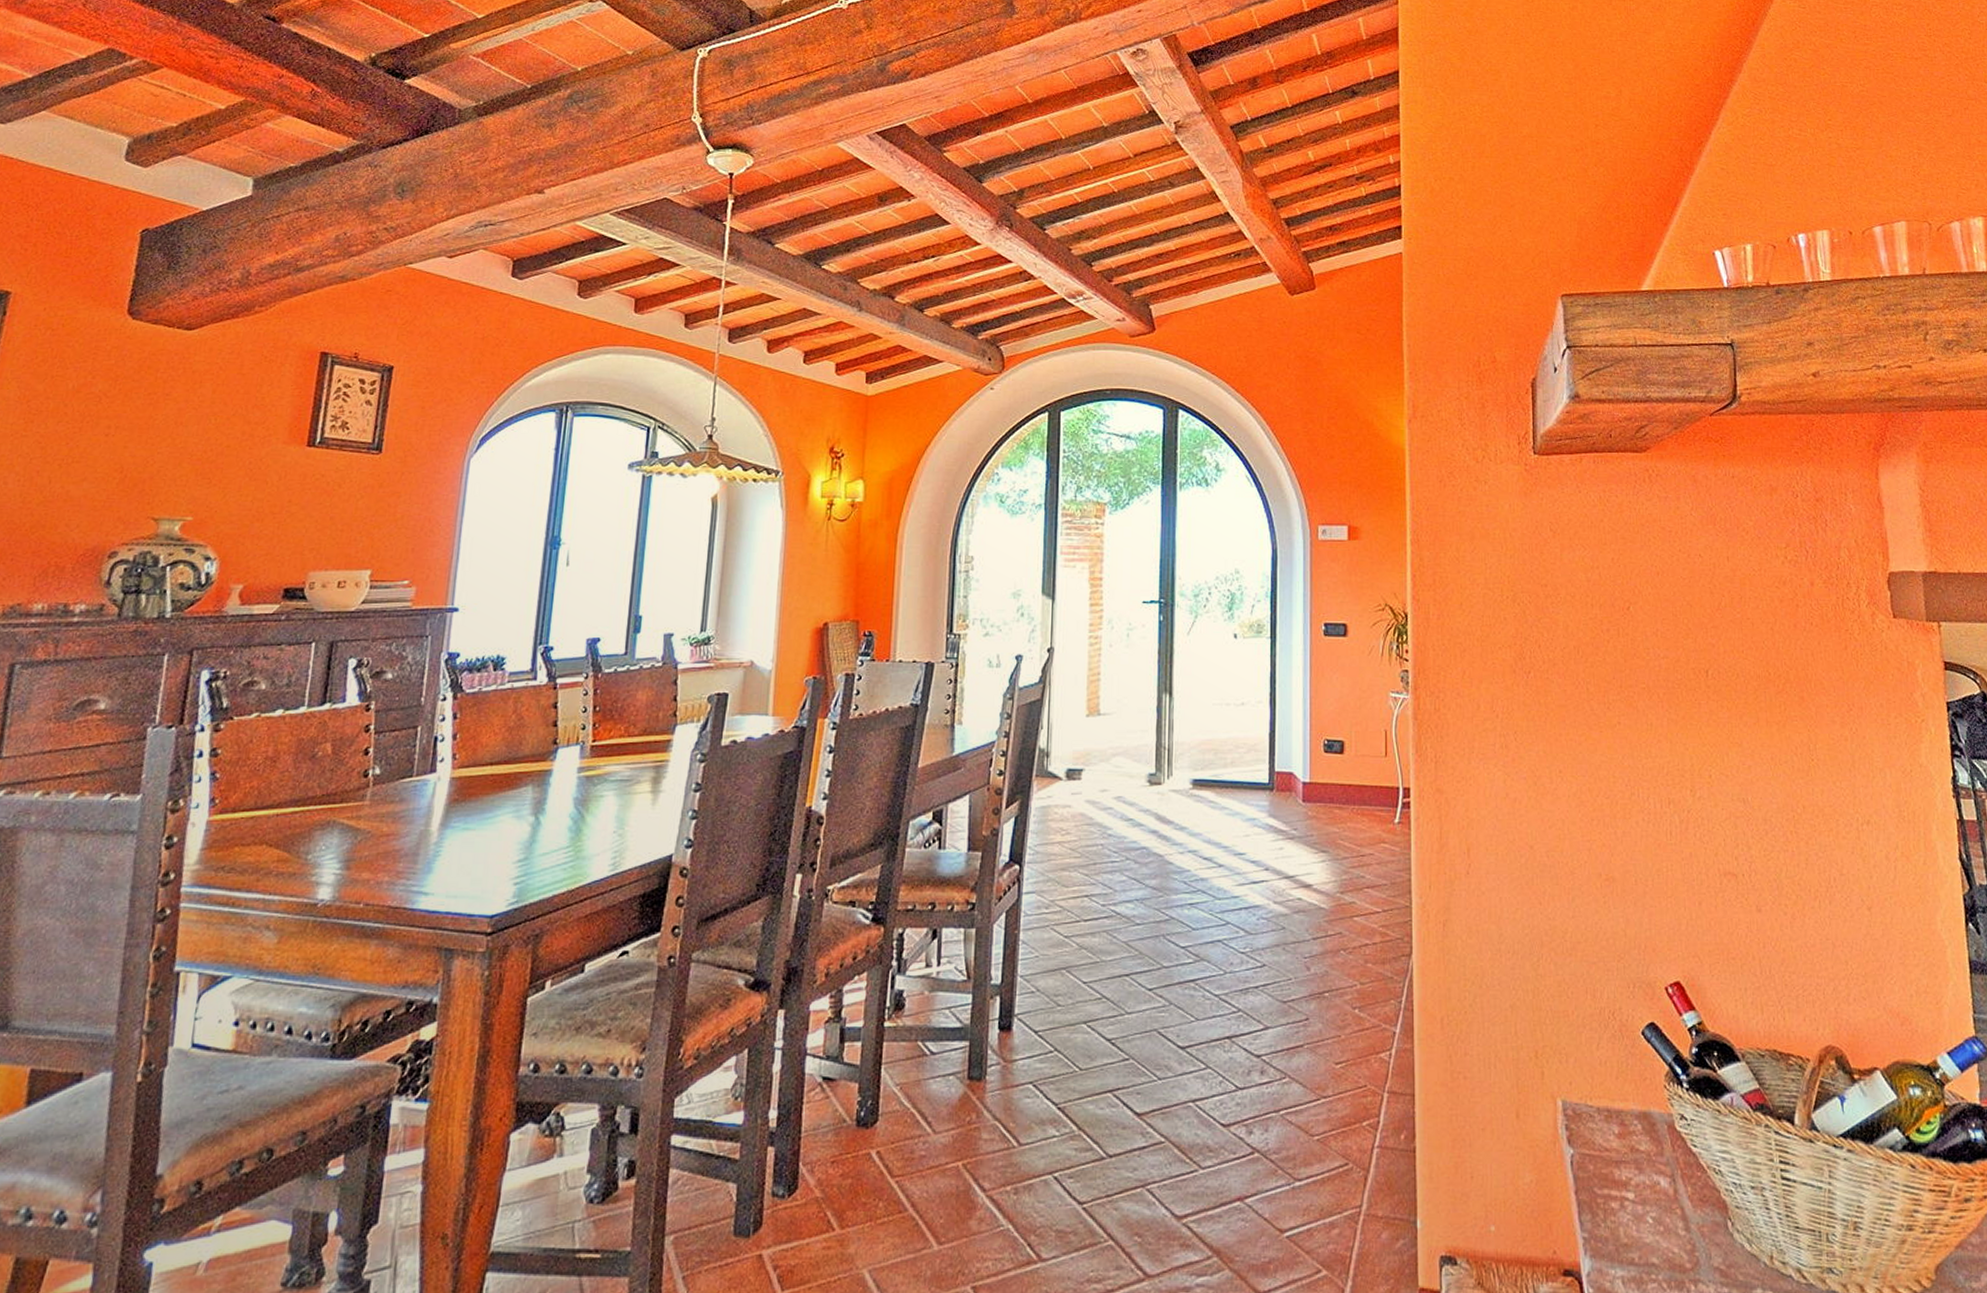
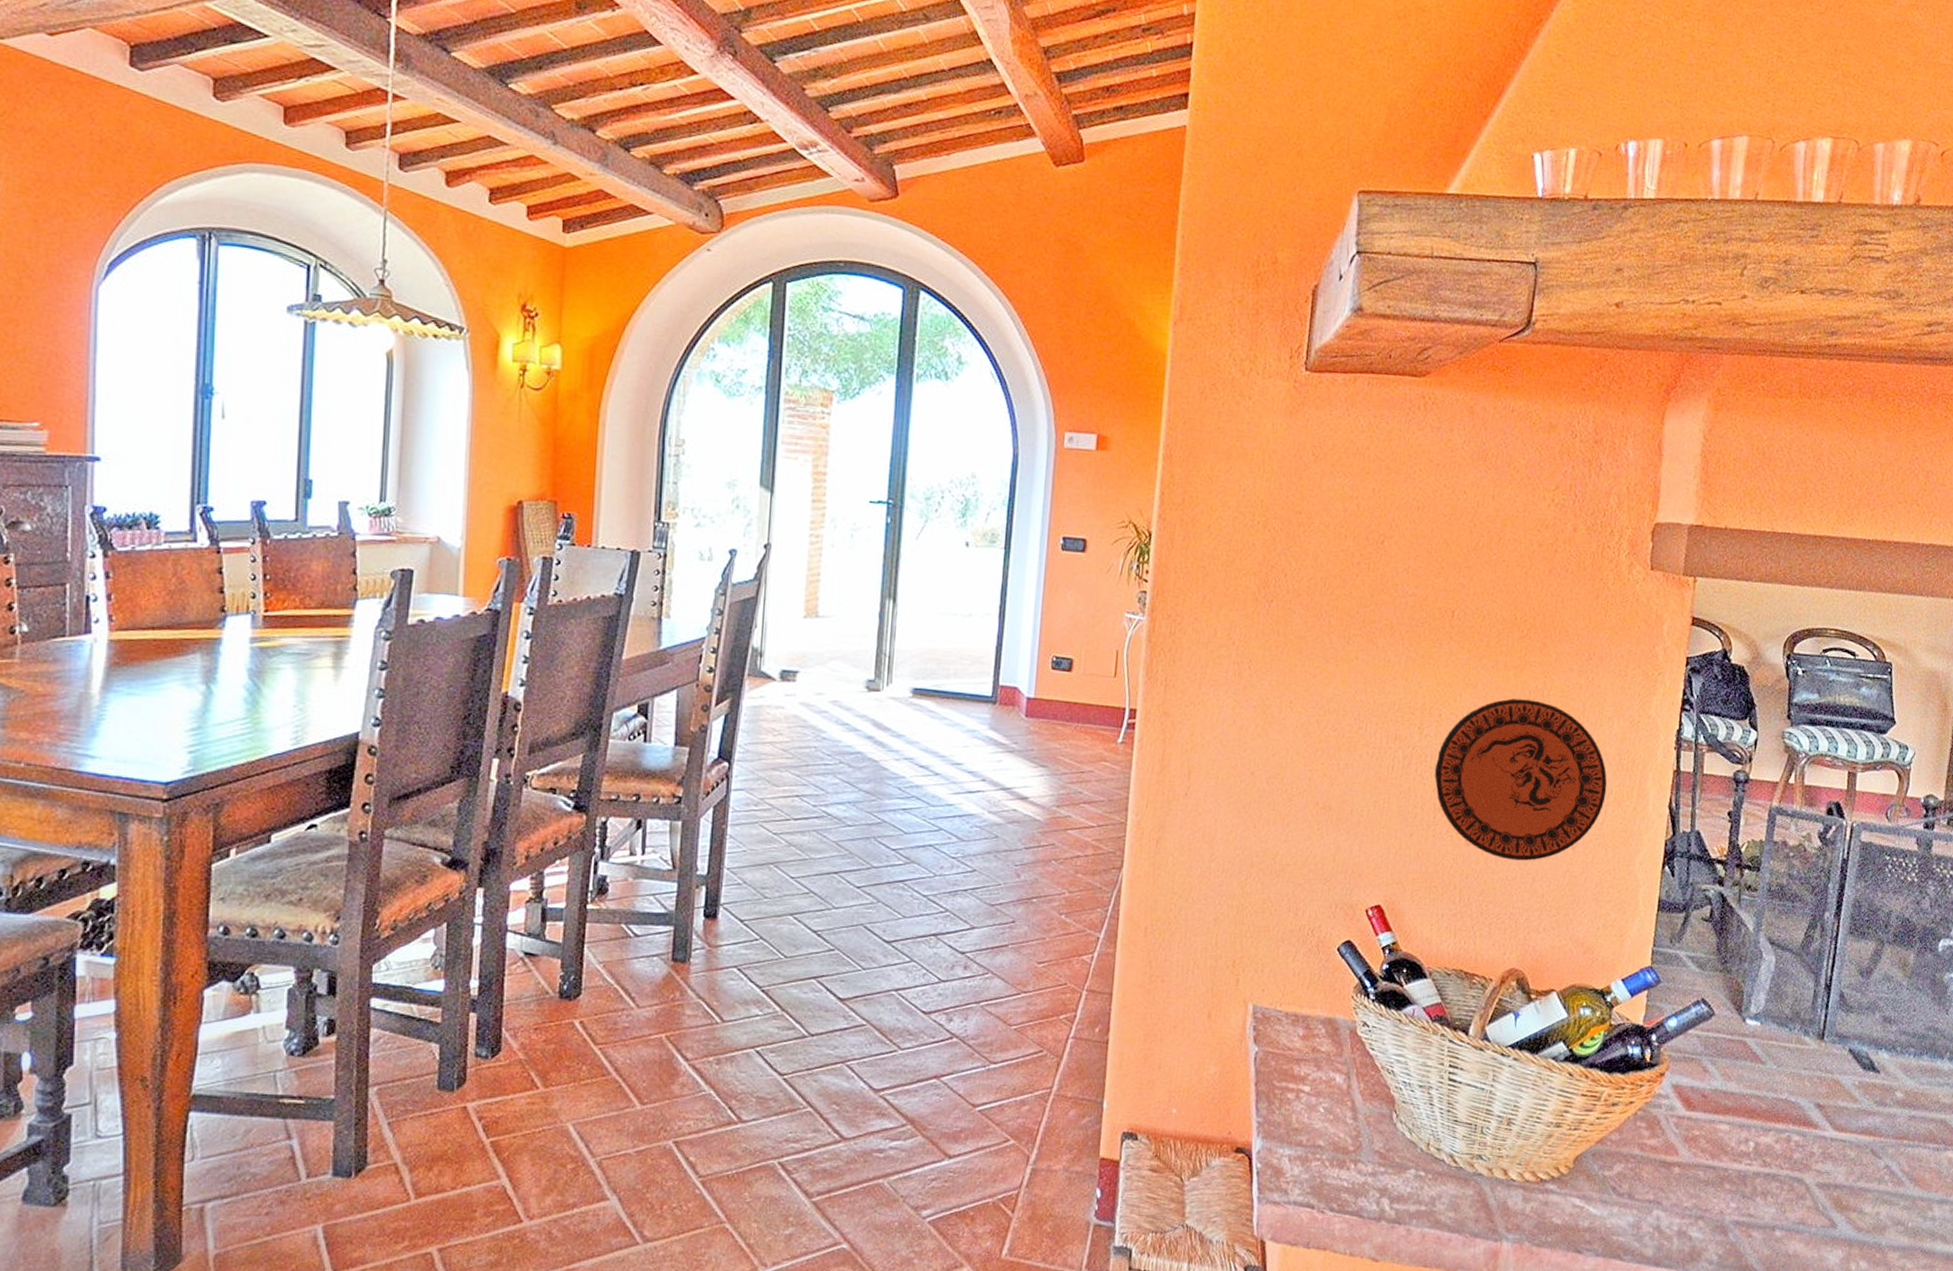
decorative plate: none [1713,755,1893,925] -> present [1434,698,1608,861]

